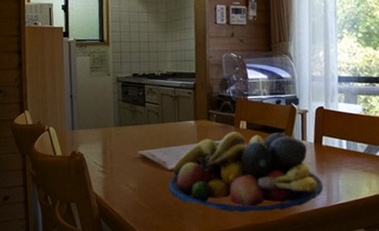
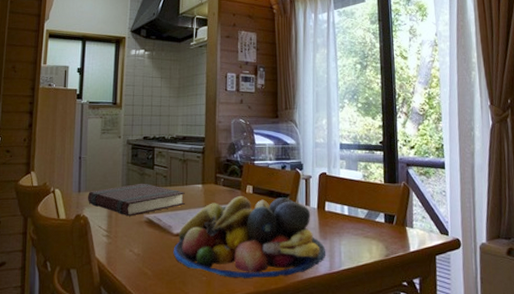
book: none [81,120,178,153] -> present [87,183,185,216]

